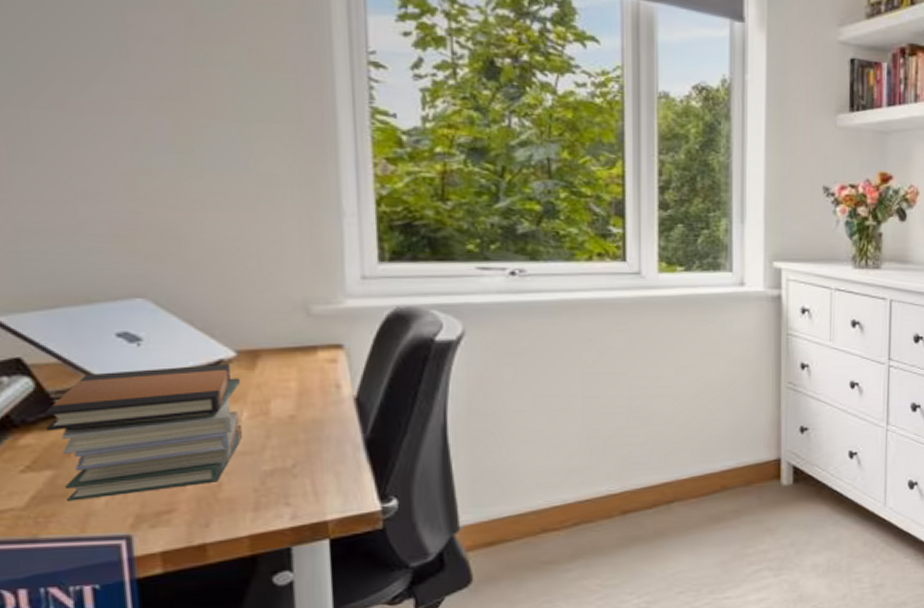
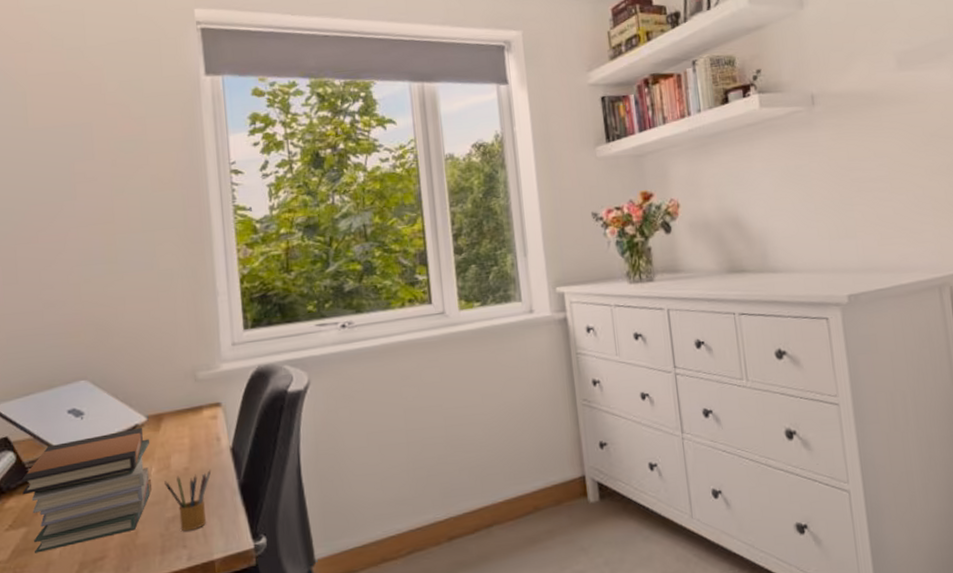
pencil box: none [260,420,327,487] -> present [164,470,212,532]

